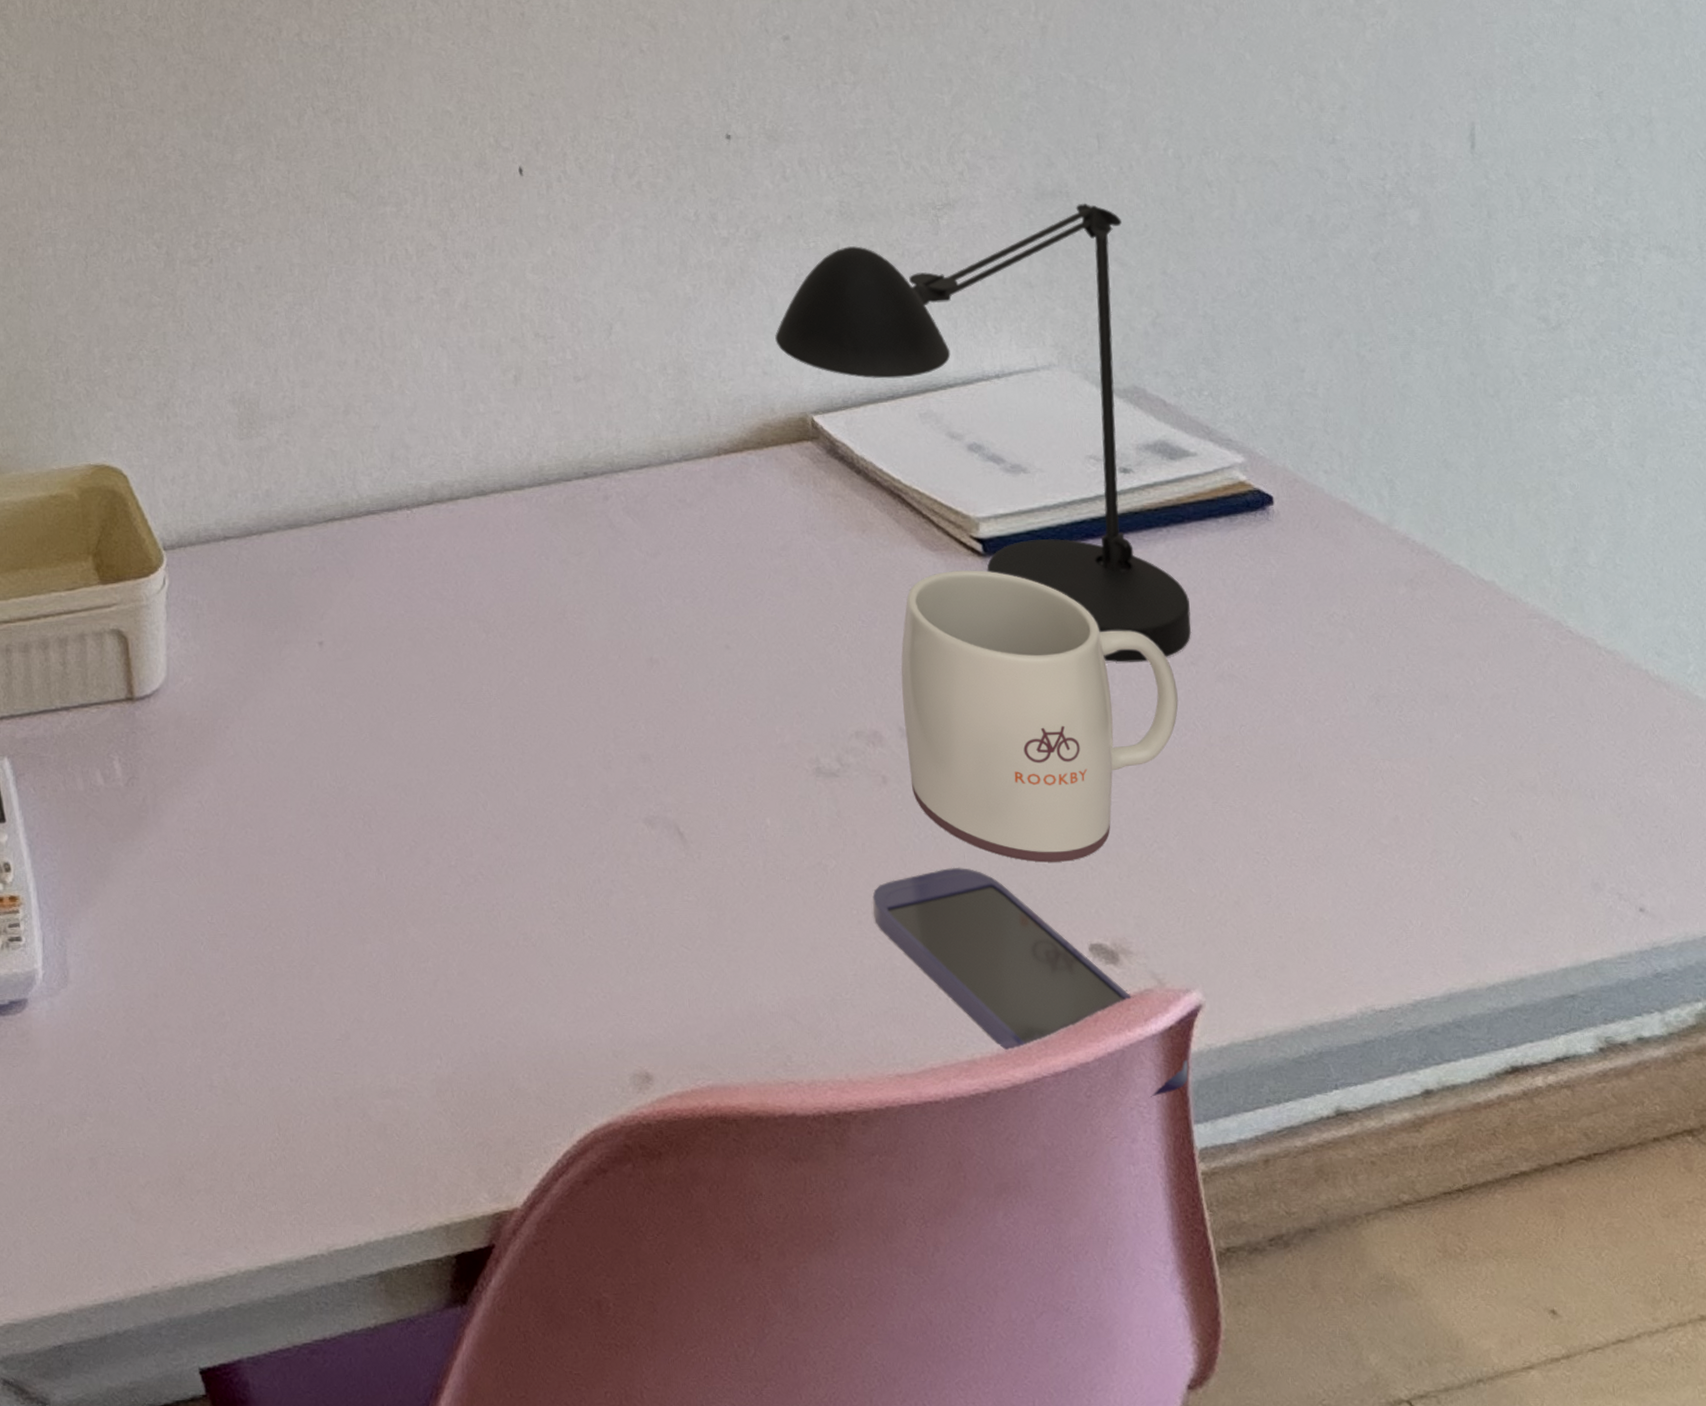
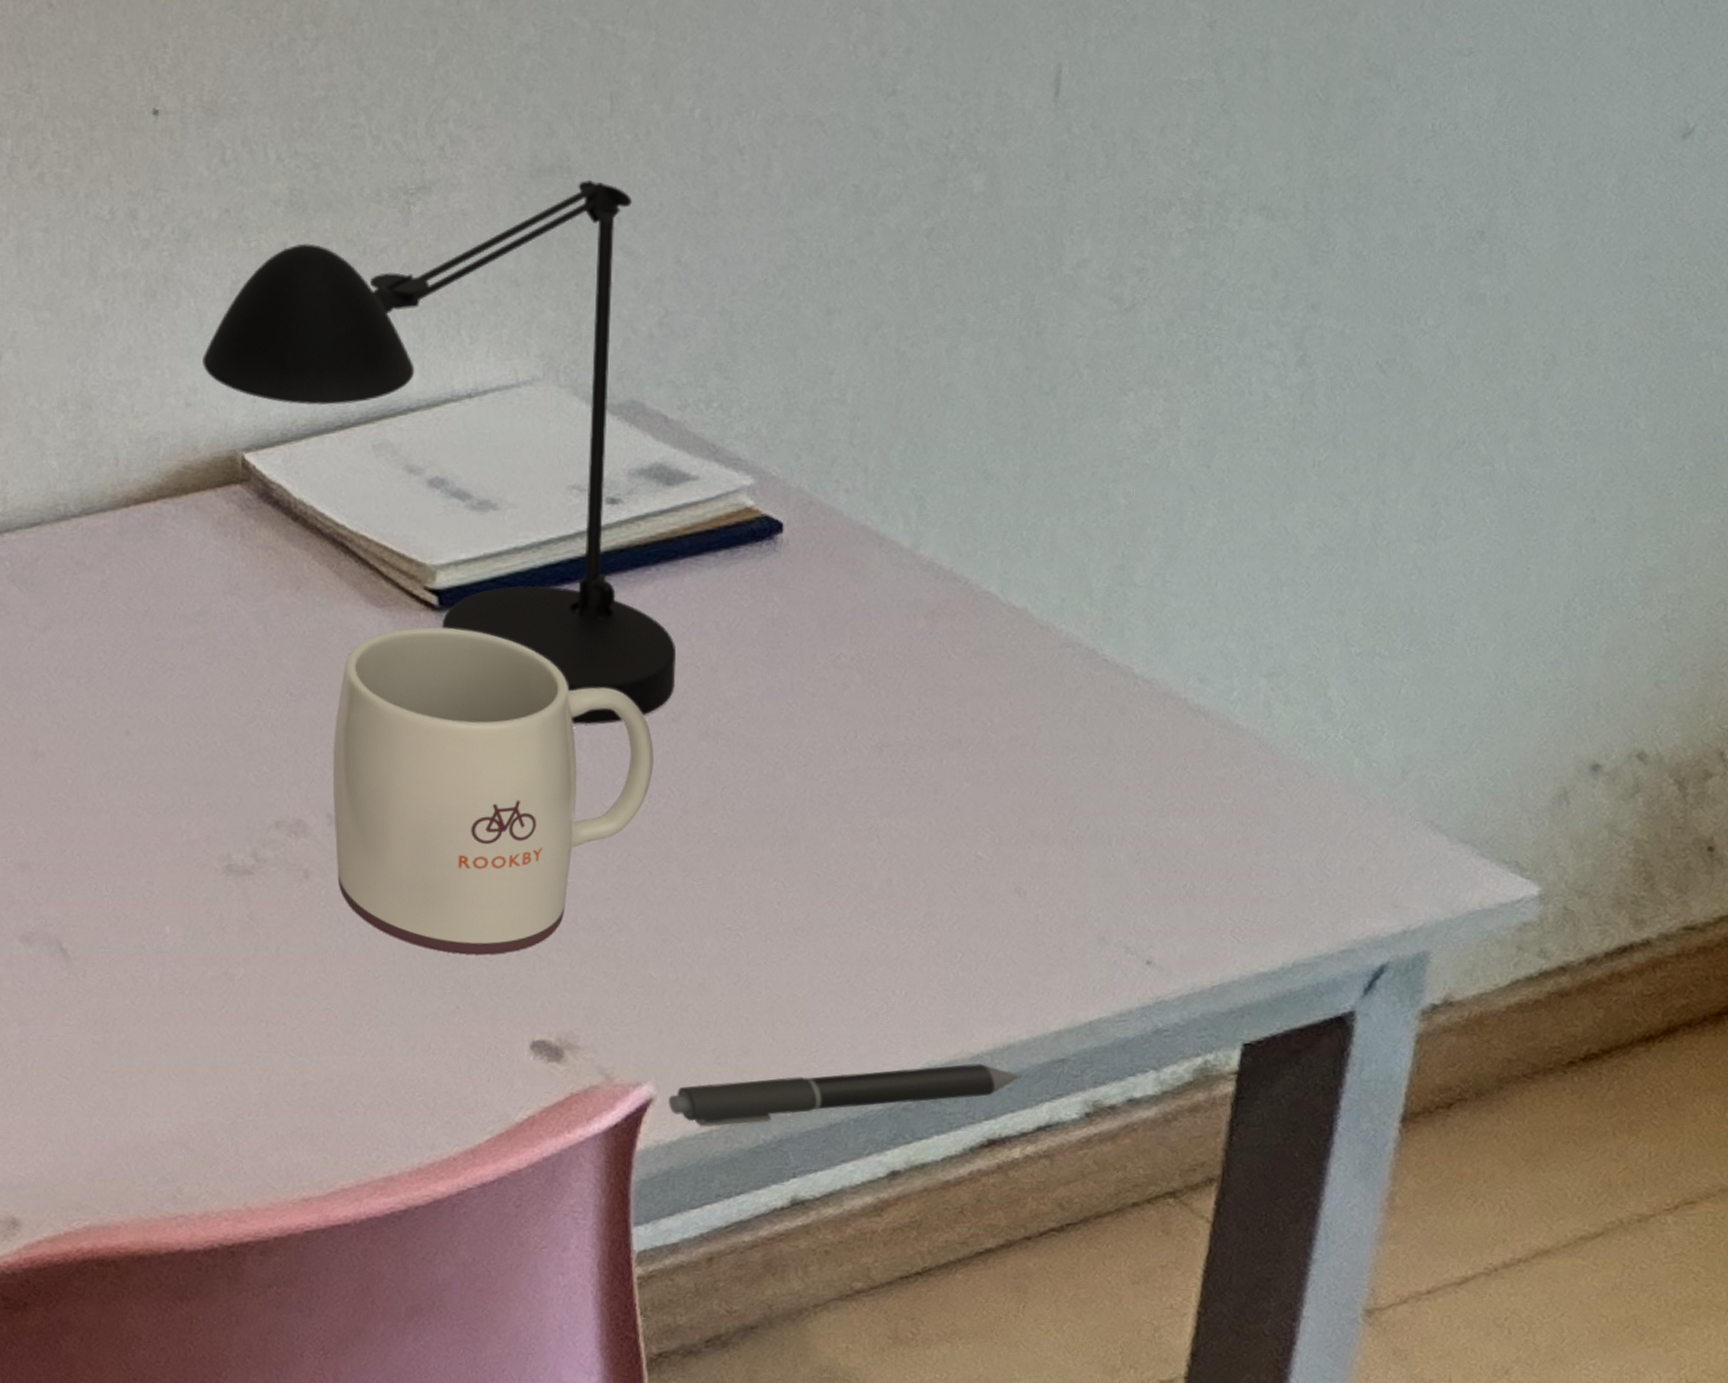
mobile phone: present [872,867,1189,1097] -> none [285,966,633,1202]
pen: none [1216,993,1536,1036] -> present [669,1063,1022,1127]

